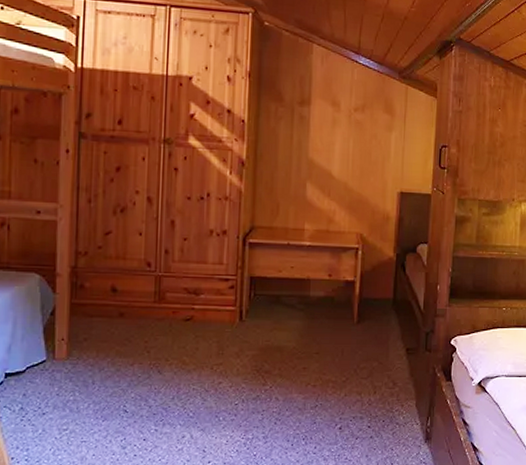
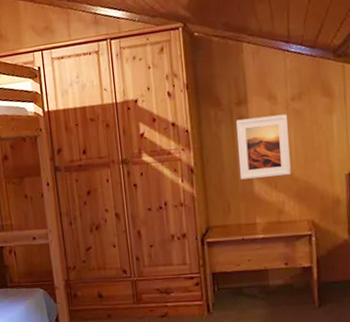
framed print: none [293,119,349,184] -> present [236,114,291,180]

